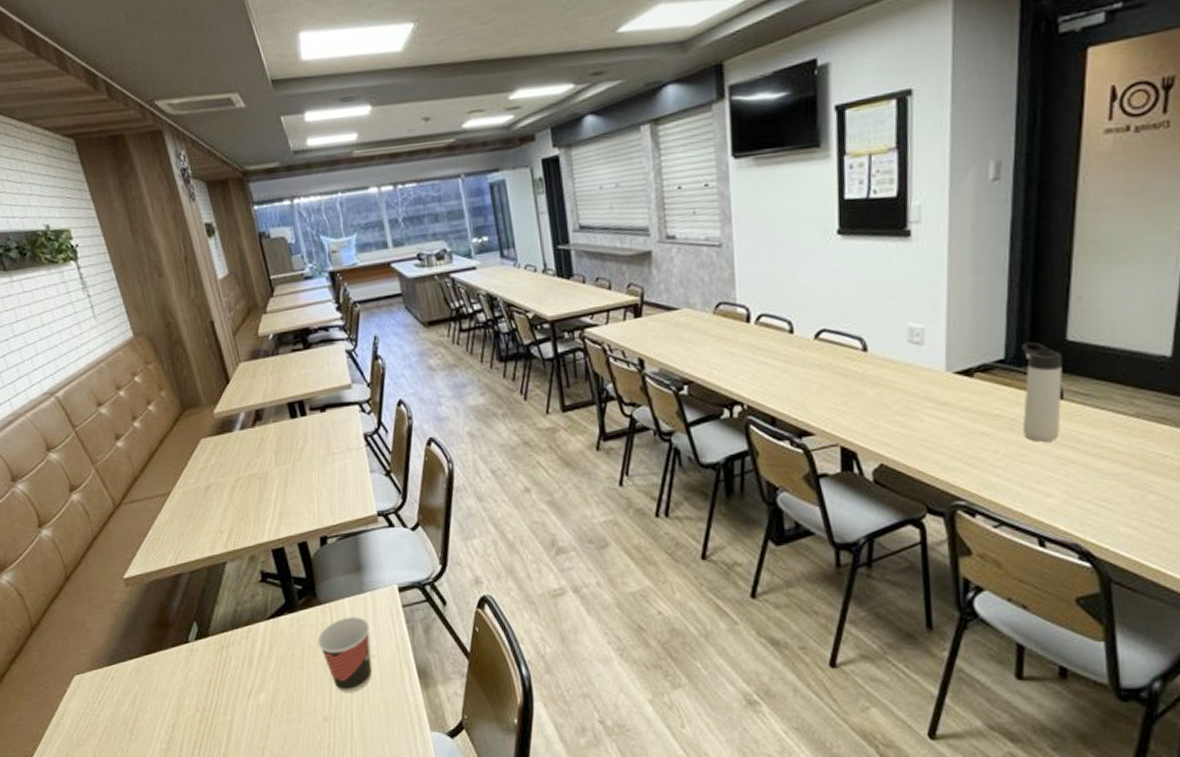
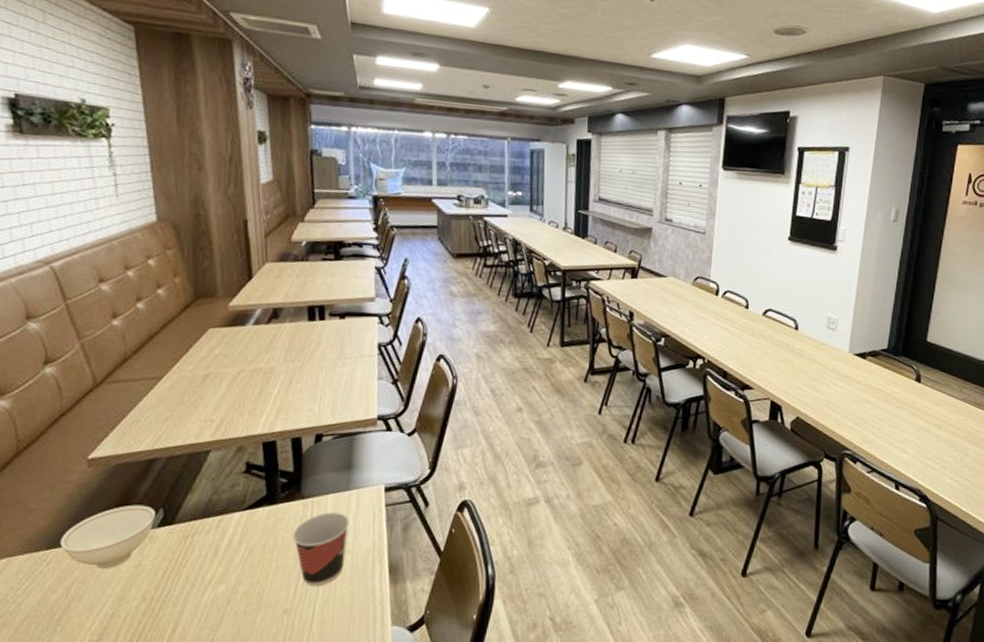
bowl: none [117,620,192,682] -> present [60,505,157,569]
thermos bottle: present [1022,341,1063,442] -> none [893,339,923,412]

